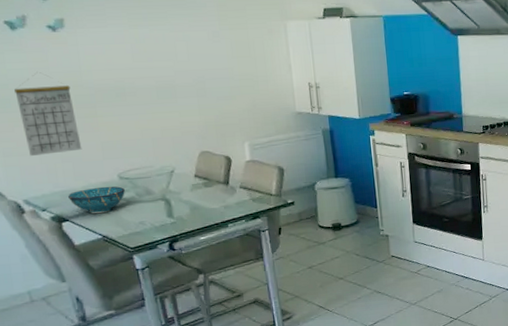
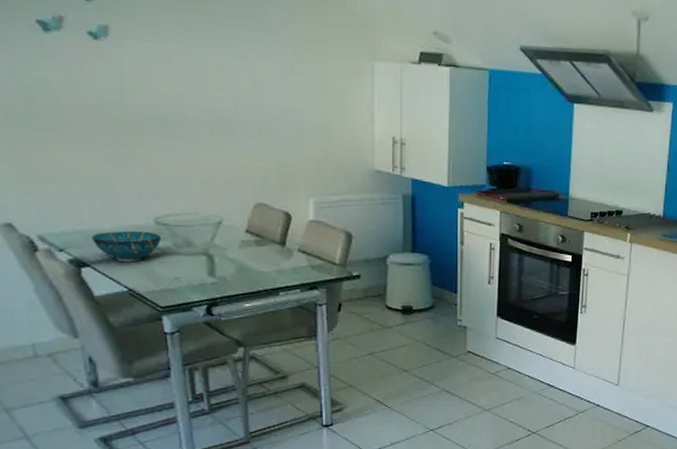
calendar: present [14,72,82,157] -> none [41,86,115,186]

